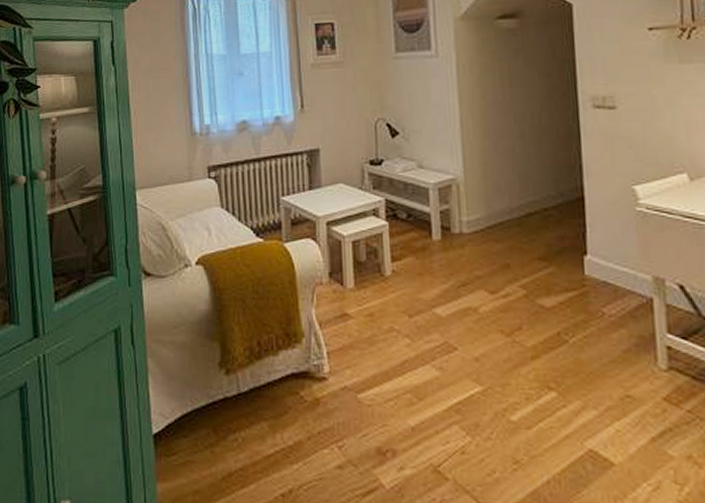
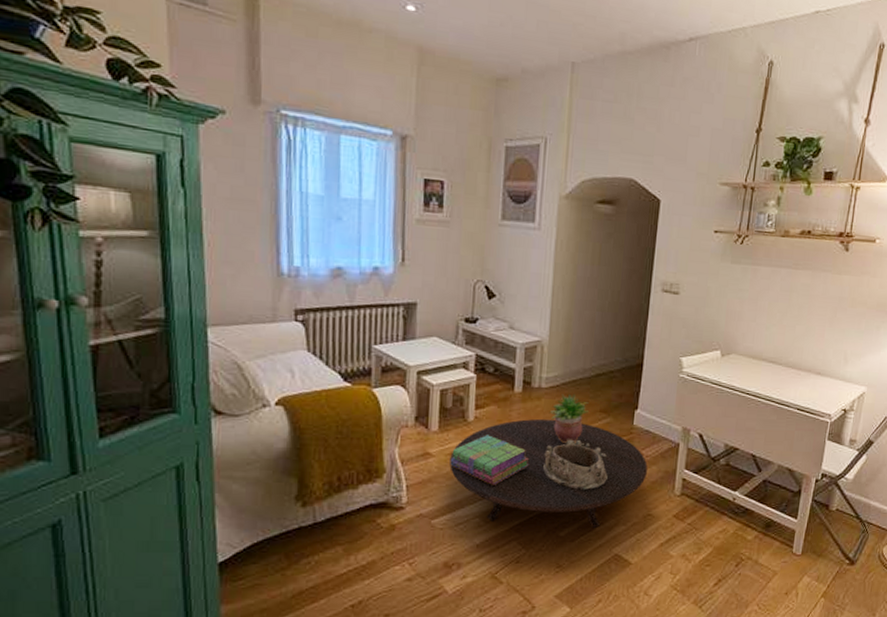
table: none [370,270,615,413] -> present [449,418,648,529]
stack of books: none [370,291,460,353] -> present [450,435,528,485]
potted plant: none [476,238,524,301] -> present [549,393,589,444]
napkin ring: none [477,294,562,362] -> present [542,439,608,491]

